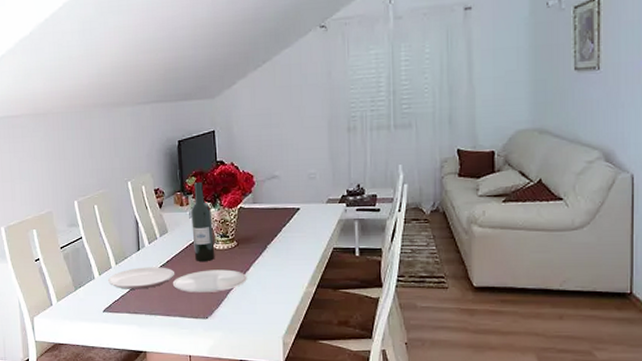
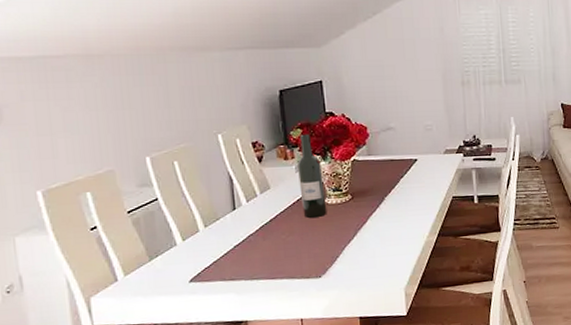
plate: present [108,267,175,289] -> none [195,226,281,255]
plate: present [173,269,247,292] -> none [279,224,364,252]

